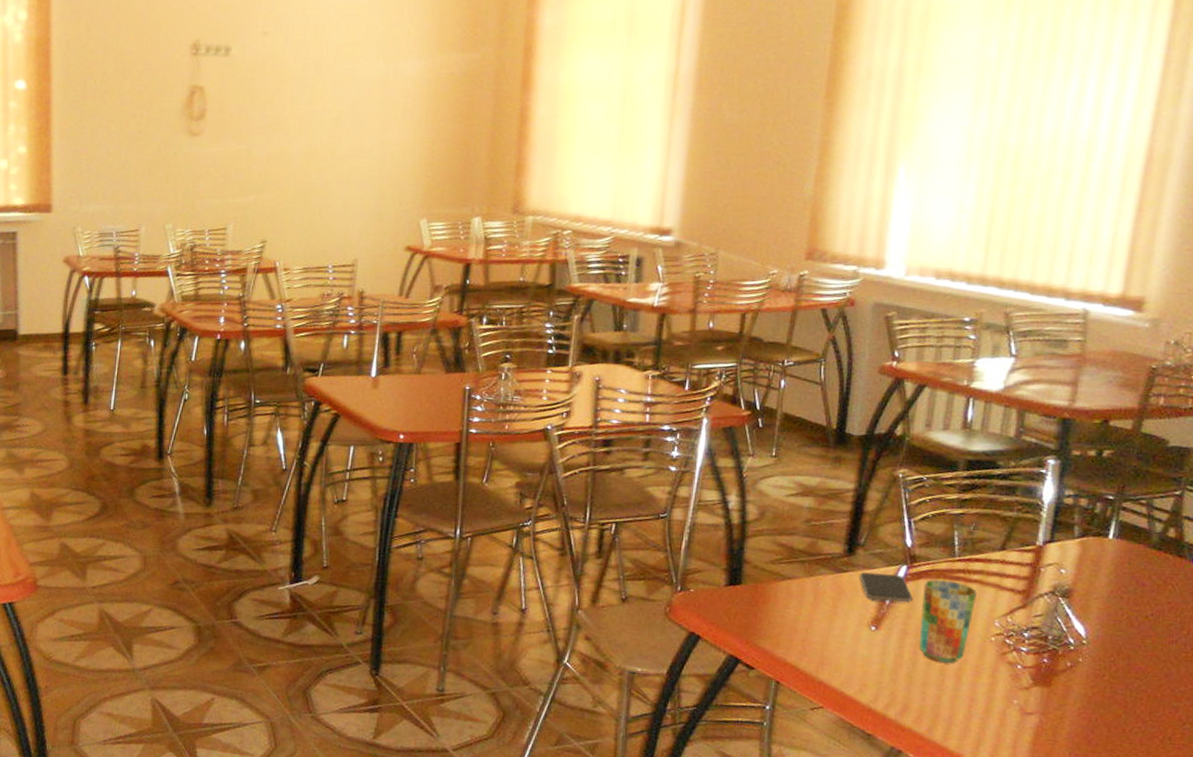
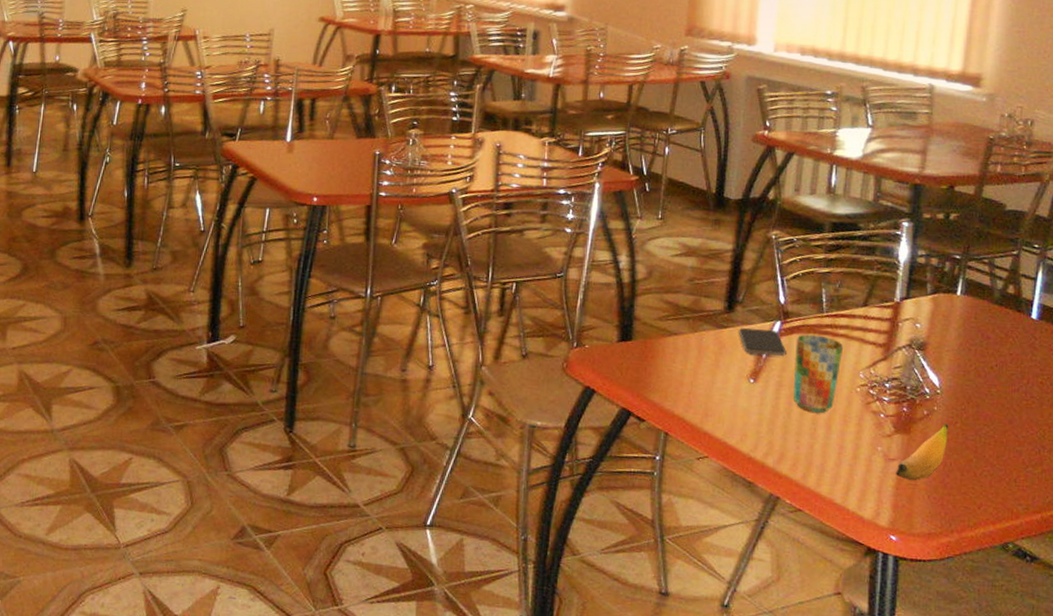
banana: none [1033,676,1095,736] -> present [896,424,949,480]

